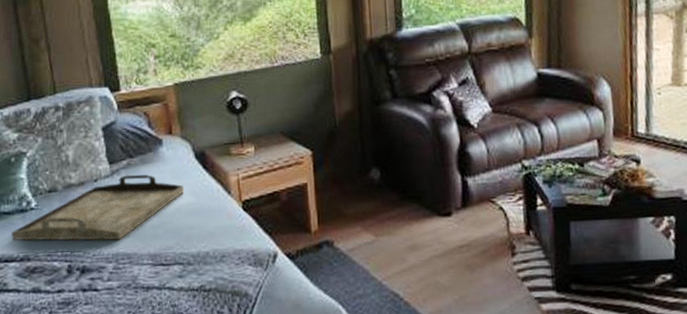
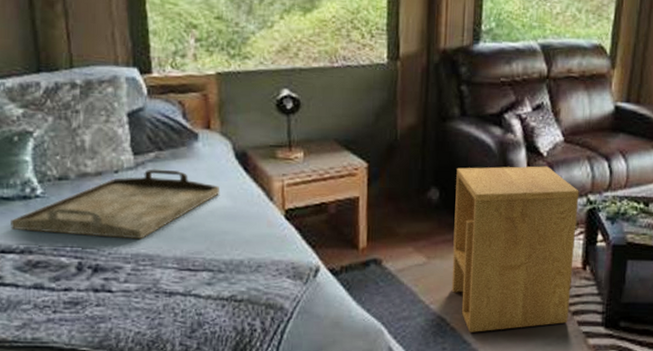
side table: none [394,137,519,306] -> present [451,166,579,332]

